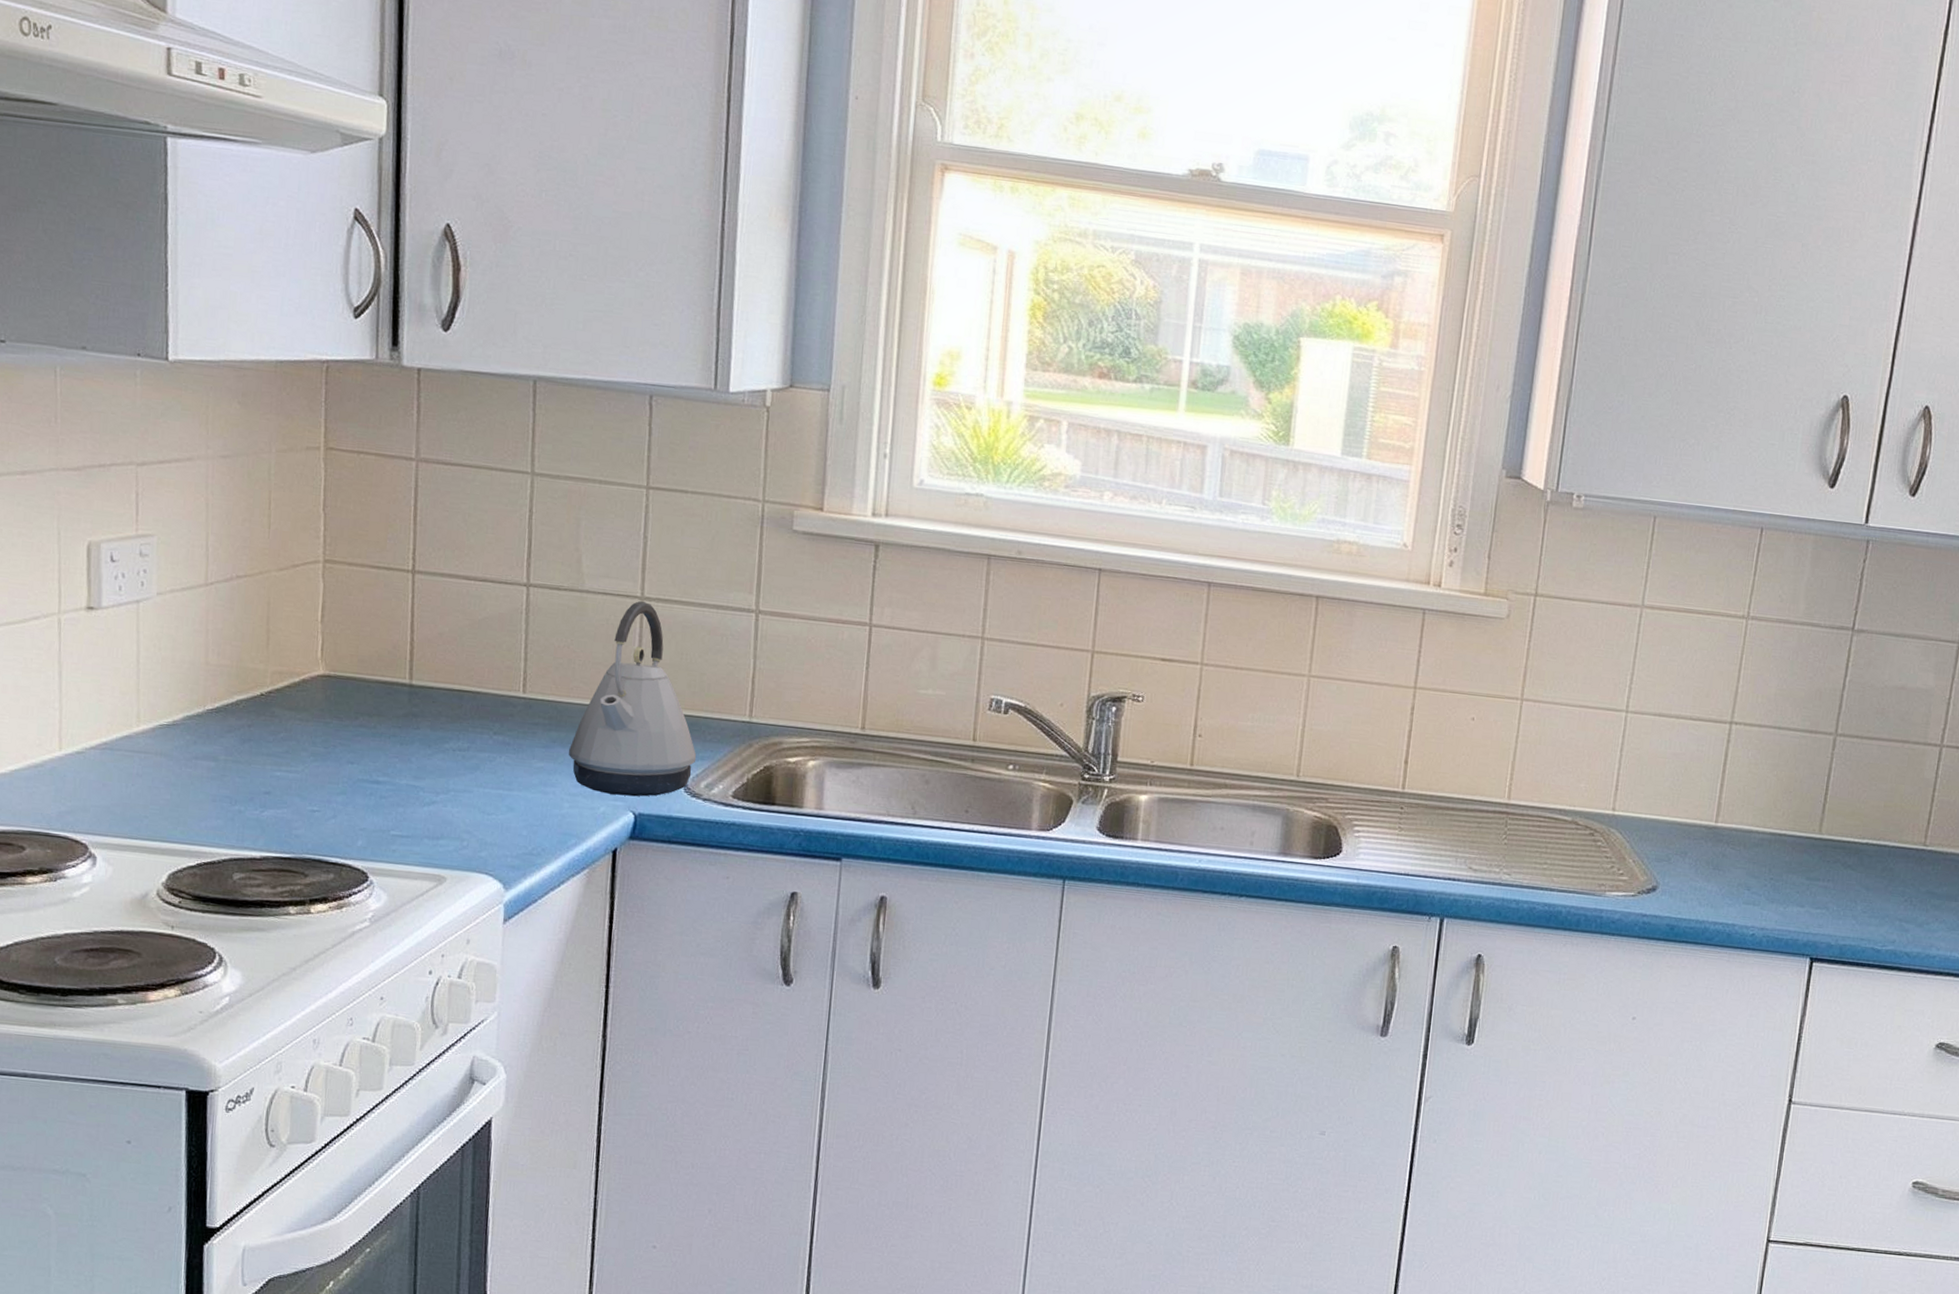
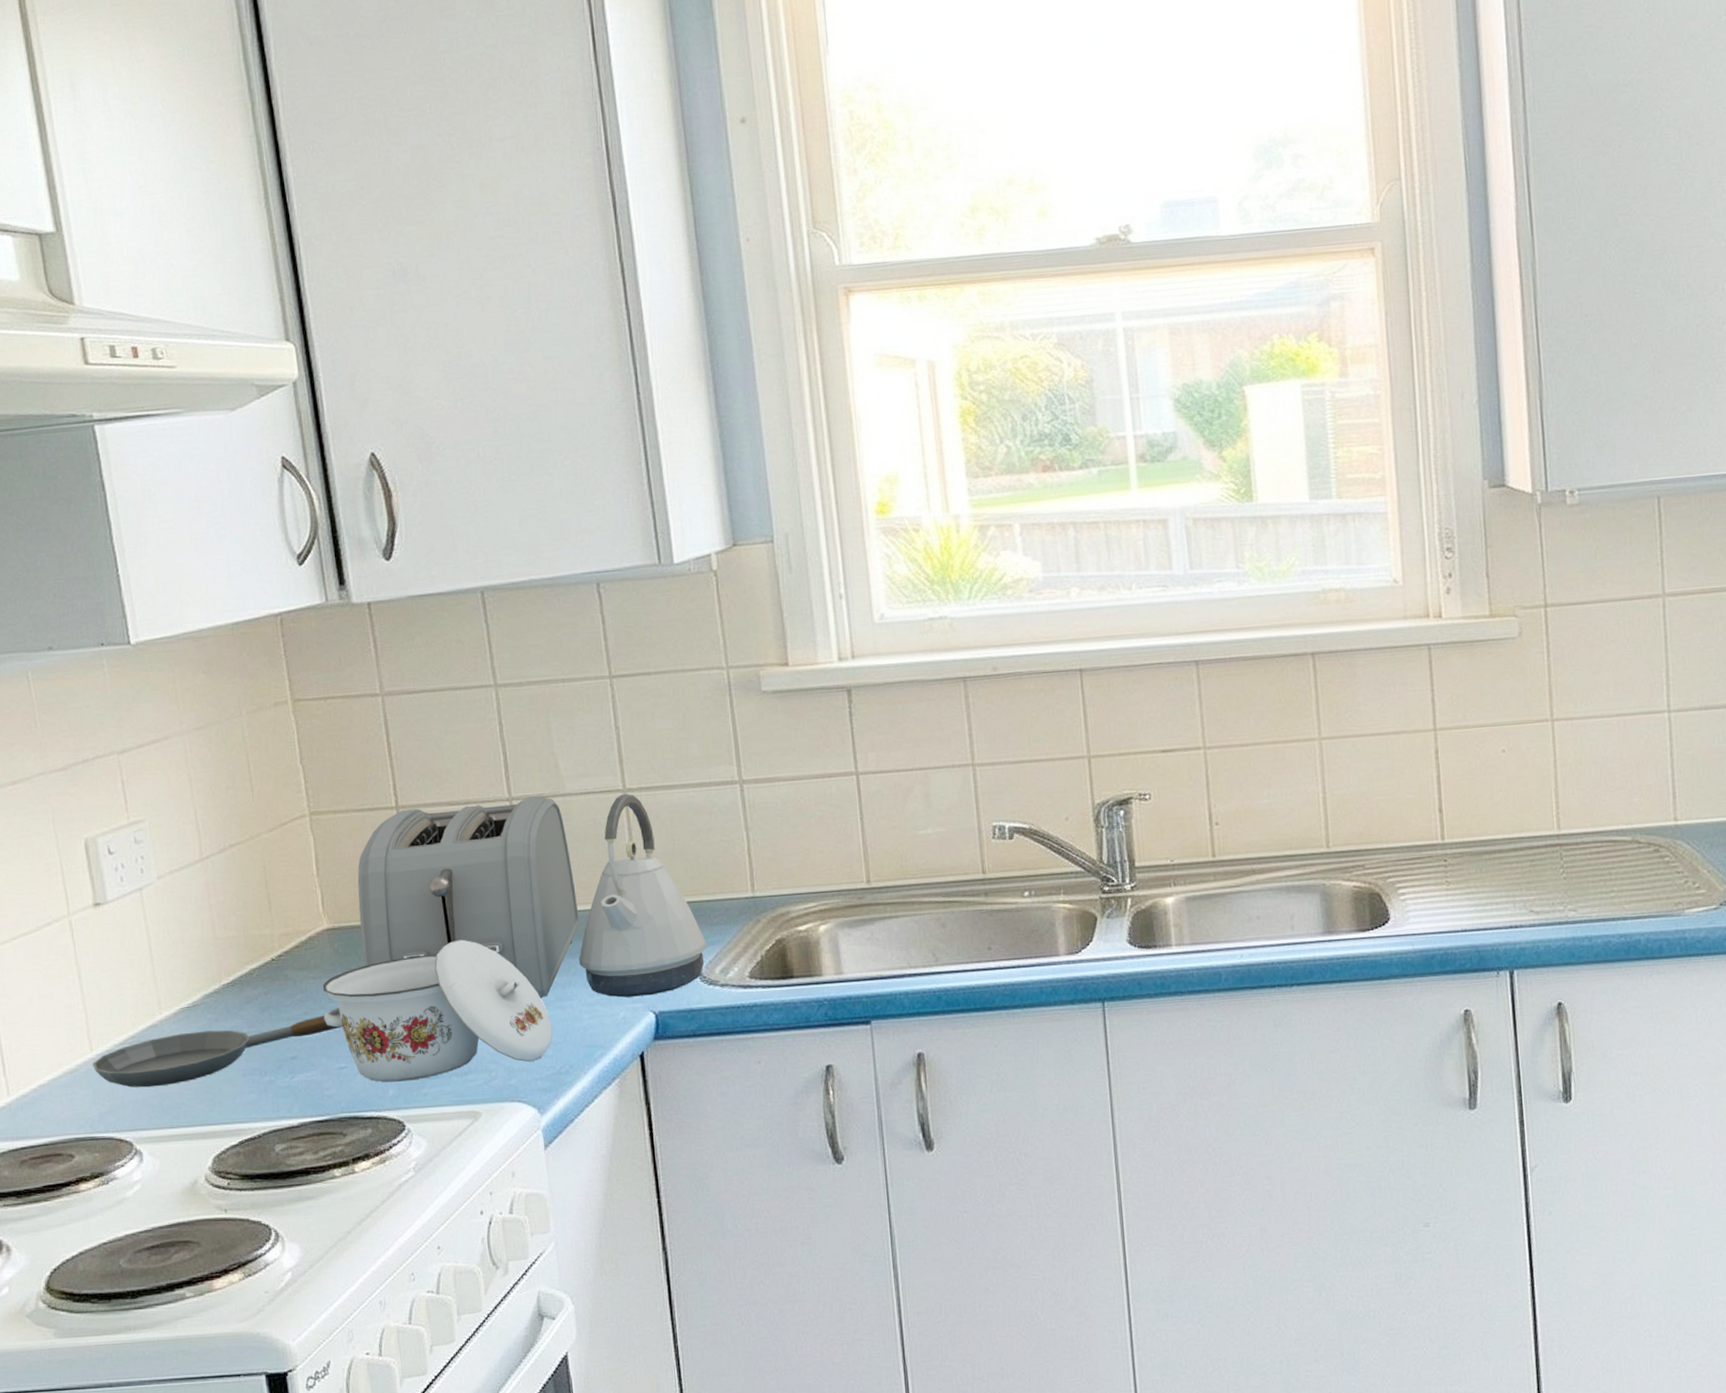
frying pan: none [58,748,323,797] -> present [92,1015,344,1088]
cooking pot: none [304,709,532,839] -> present [322,939,553,1082]
toaster: none [353,575,578,780] -> present [357,795,580,999]

